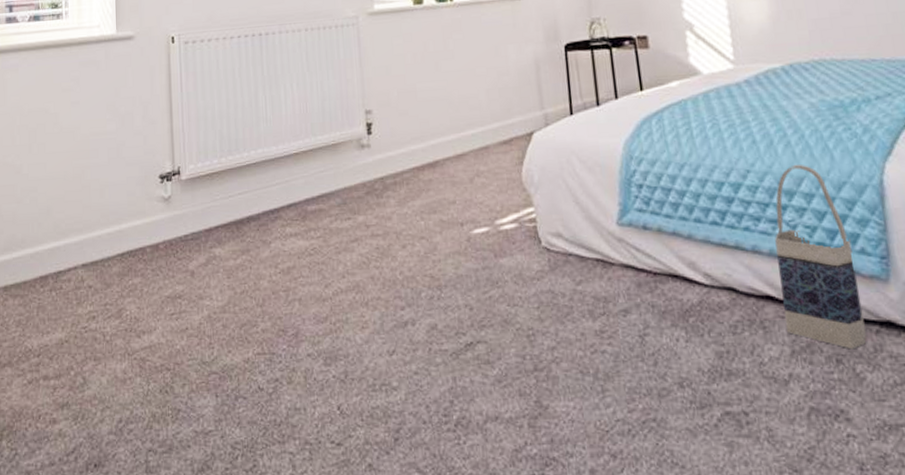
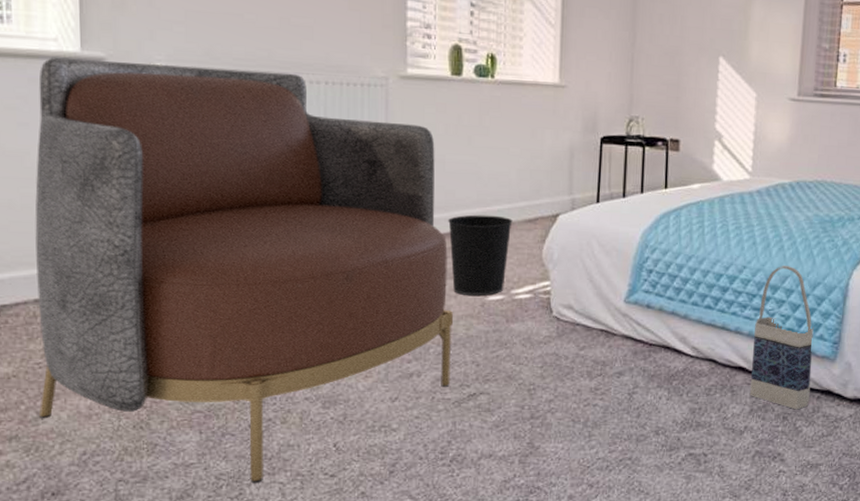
armchair: none [83,25,445,454] -> present [35,57,453,484]
wastebasket: none [425,140,488,231] -> present [448,214,513,297]

